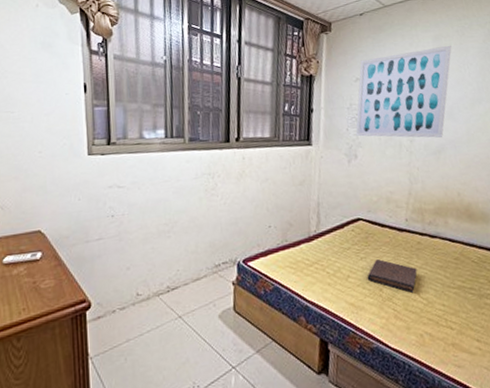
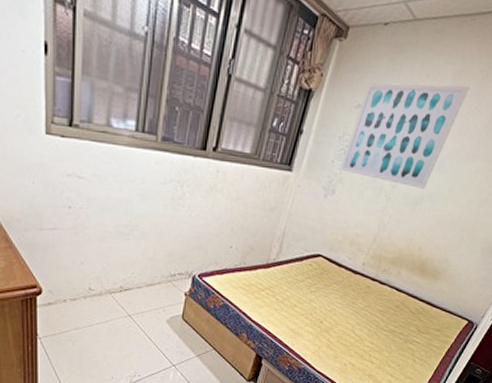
book: present [367,258,417,294] -> none [311,294,359,330]

